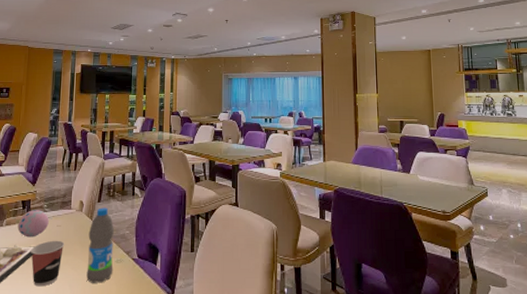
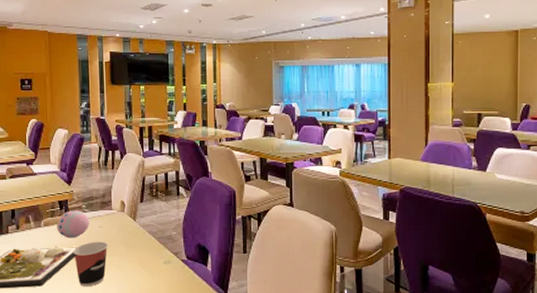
water bottle: present [86,207,114,283] -> none [132,208,162,284]

